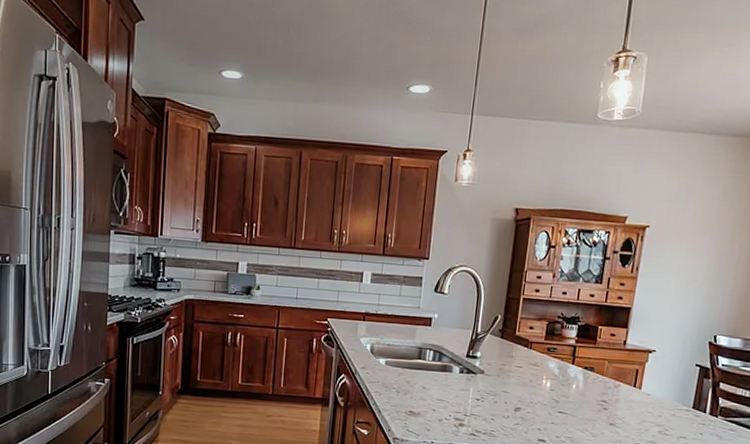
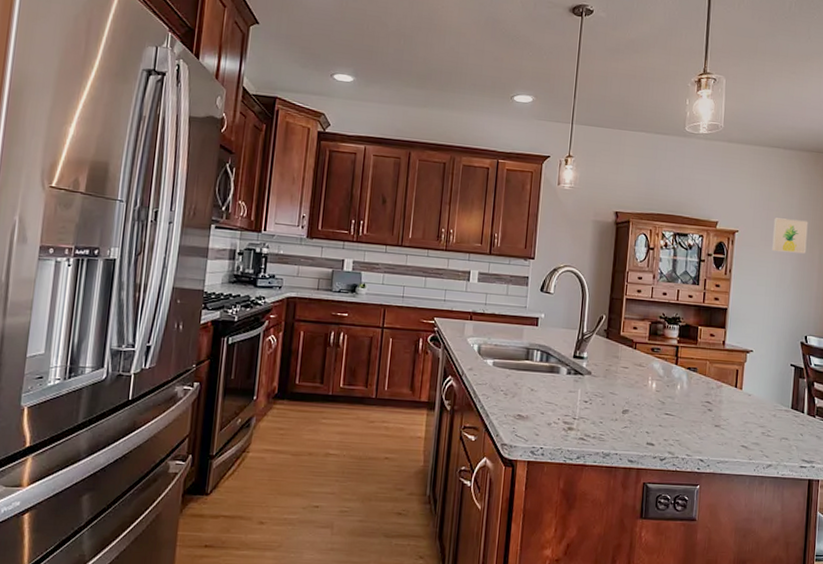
wall art: none [685,211,730,250] -> present [772,218,808,254]

